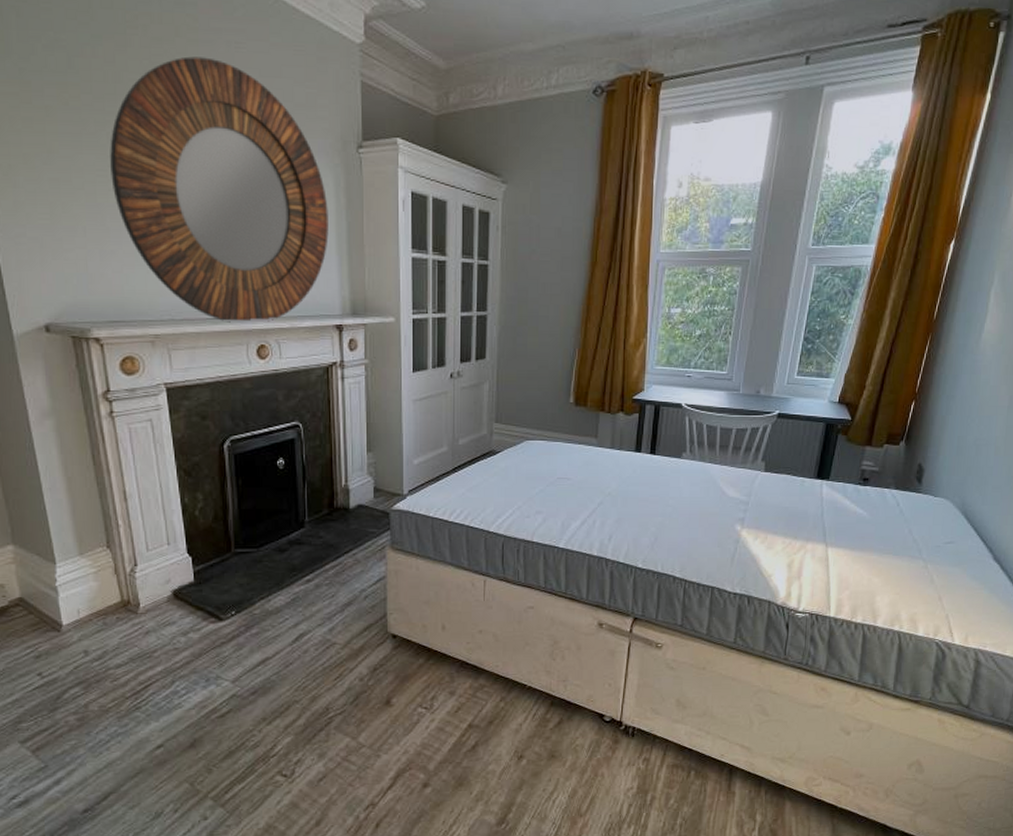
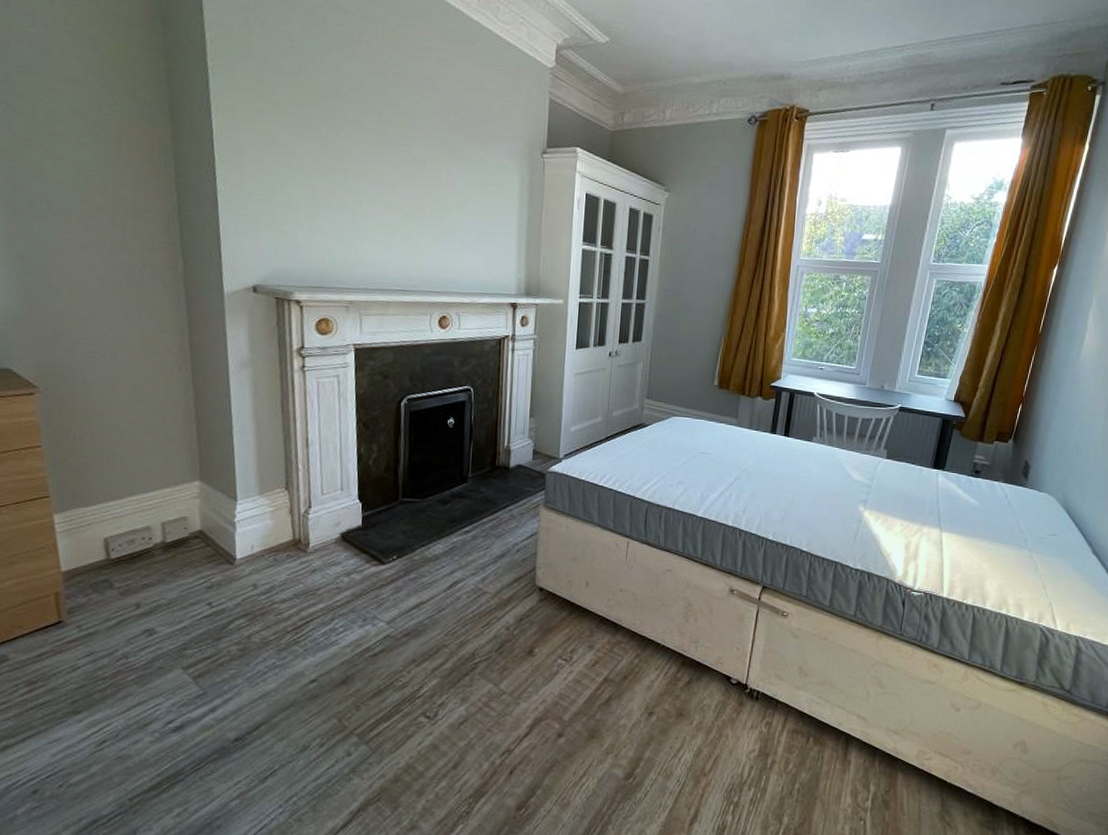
home mirror: present [110,56,329,323] -> none [326,68,513,297]

